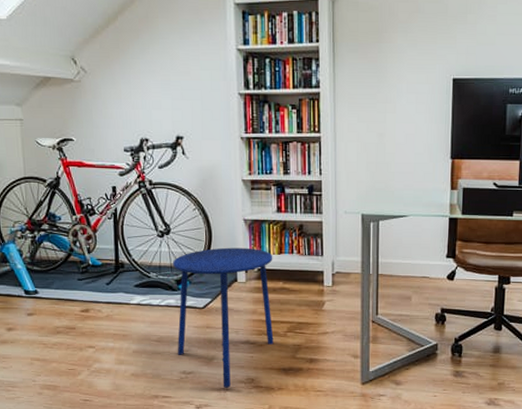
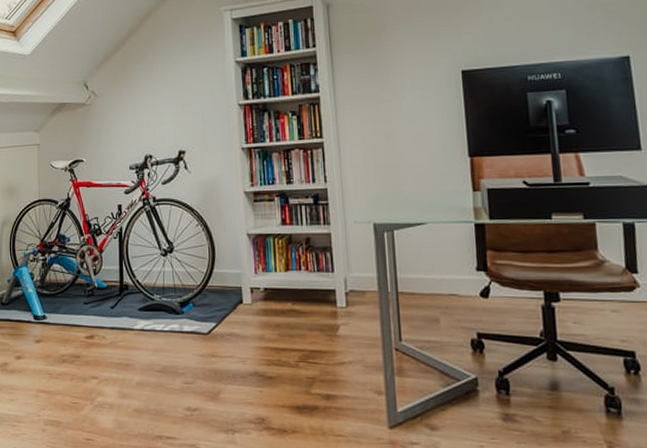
side table: present [173,247,274,388] -> none [176,265,285,429]

